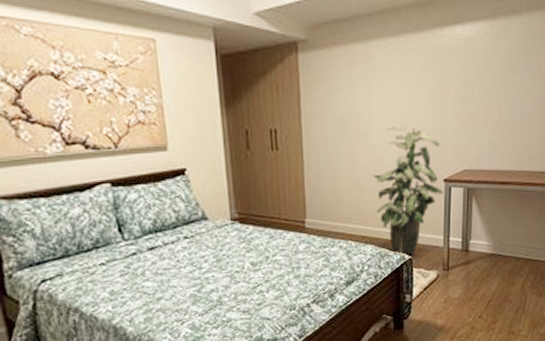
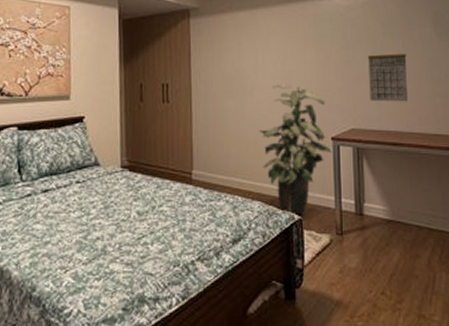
calendar: none [484,90,524,141] -> present [368,53,408,102]

